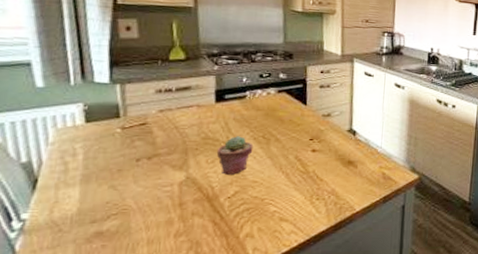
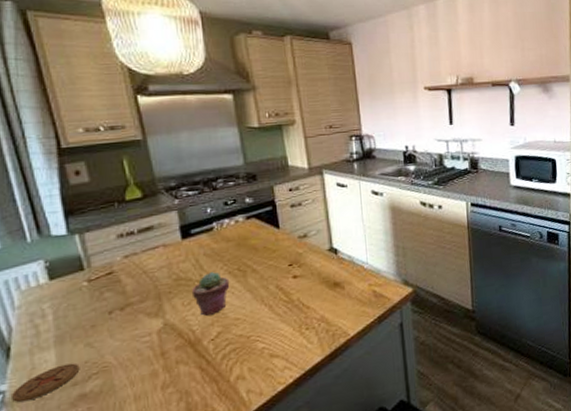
coaster: none [31,202,101,232] -> present [12,363,80,403]

